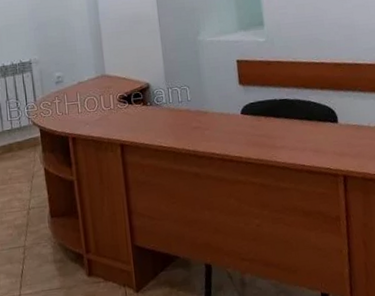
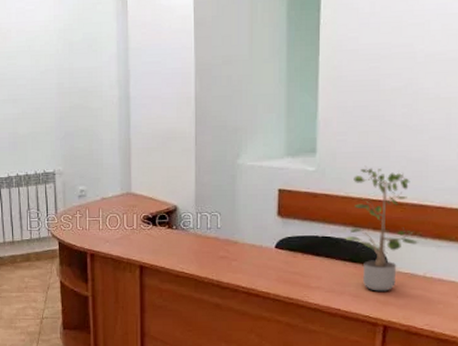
potted plant: none [298,33,360,145] -> present [344,165,419,291]

